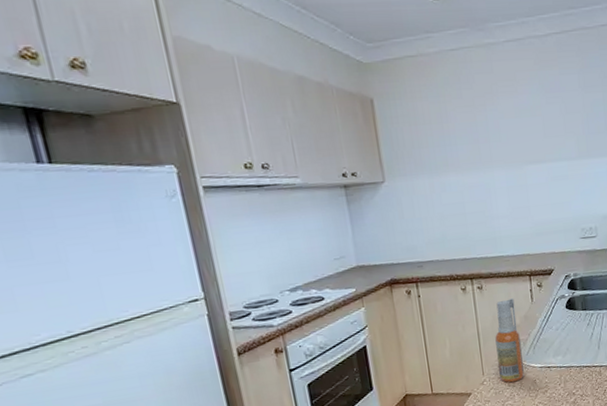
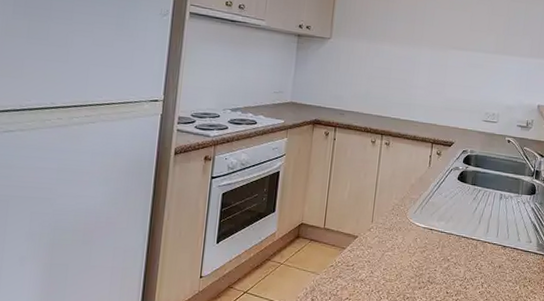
spray bottle: present [495,298,524,383] -> none [386,159,414,236]

